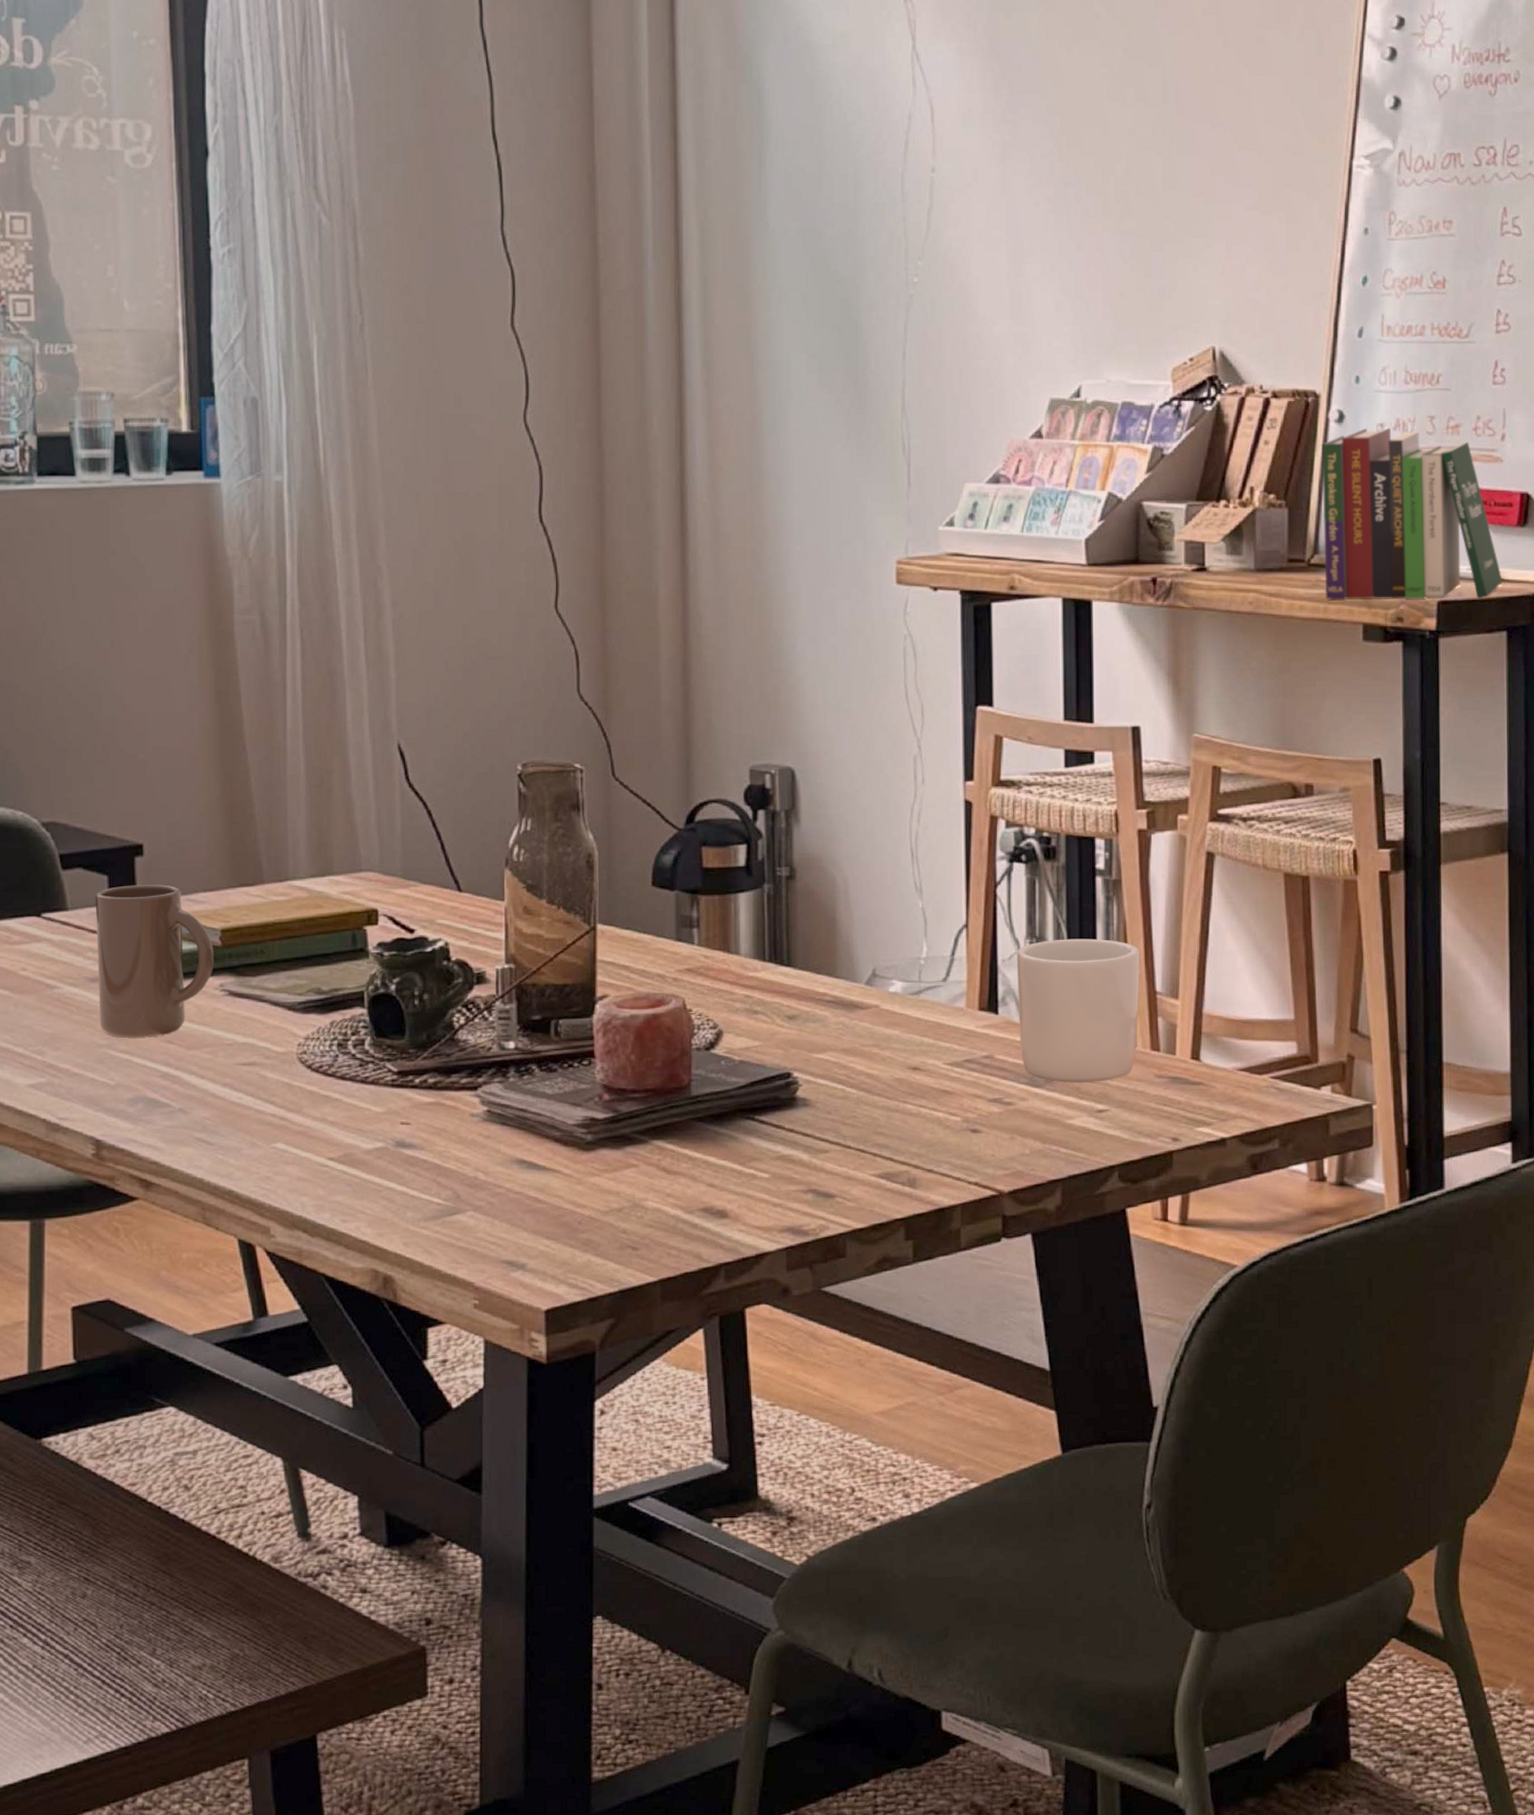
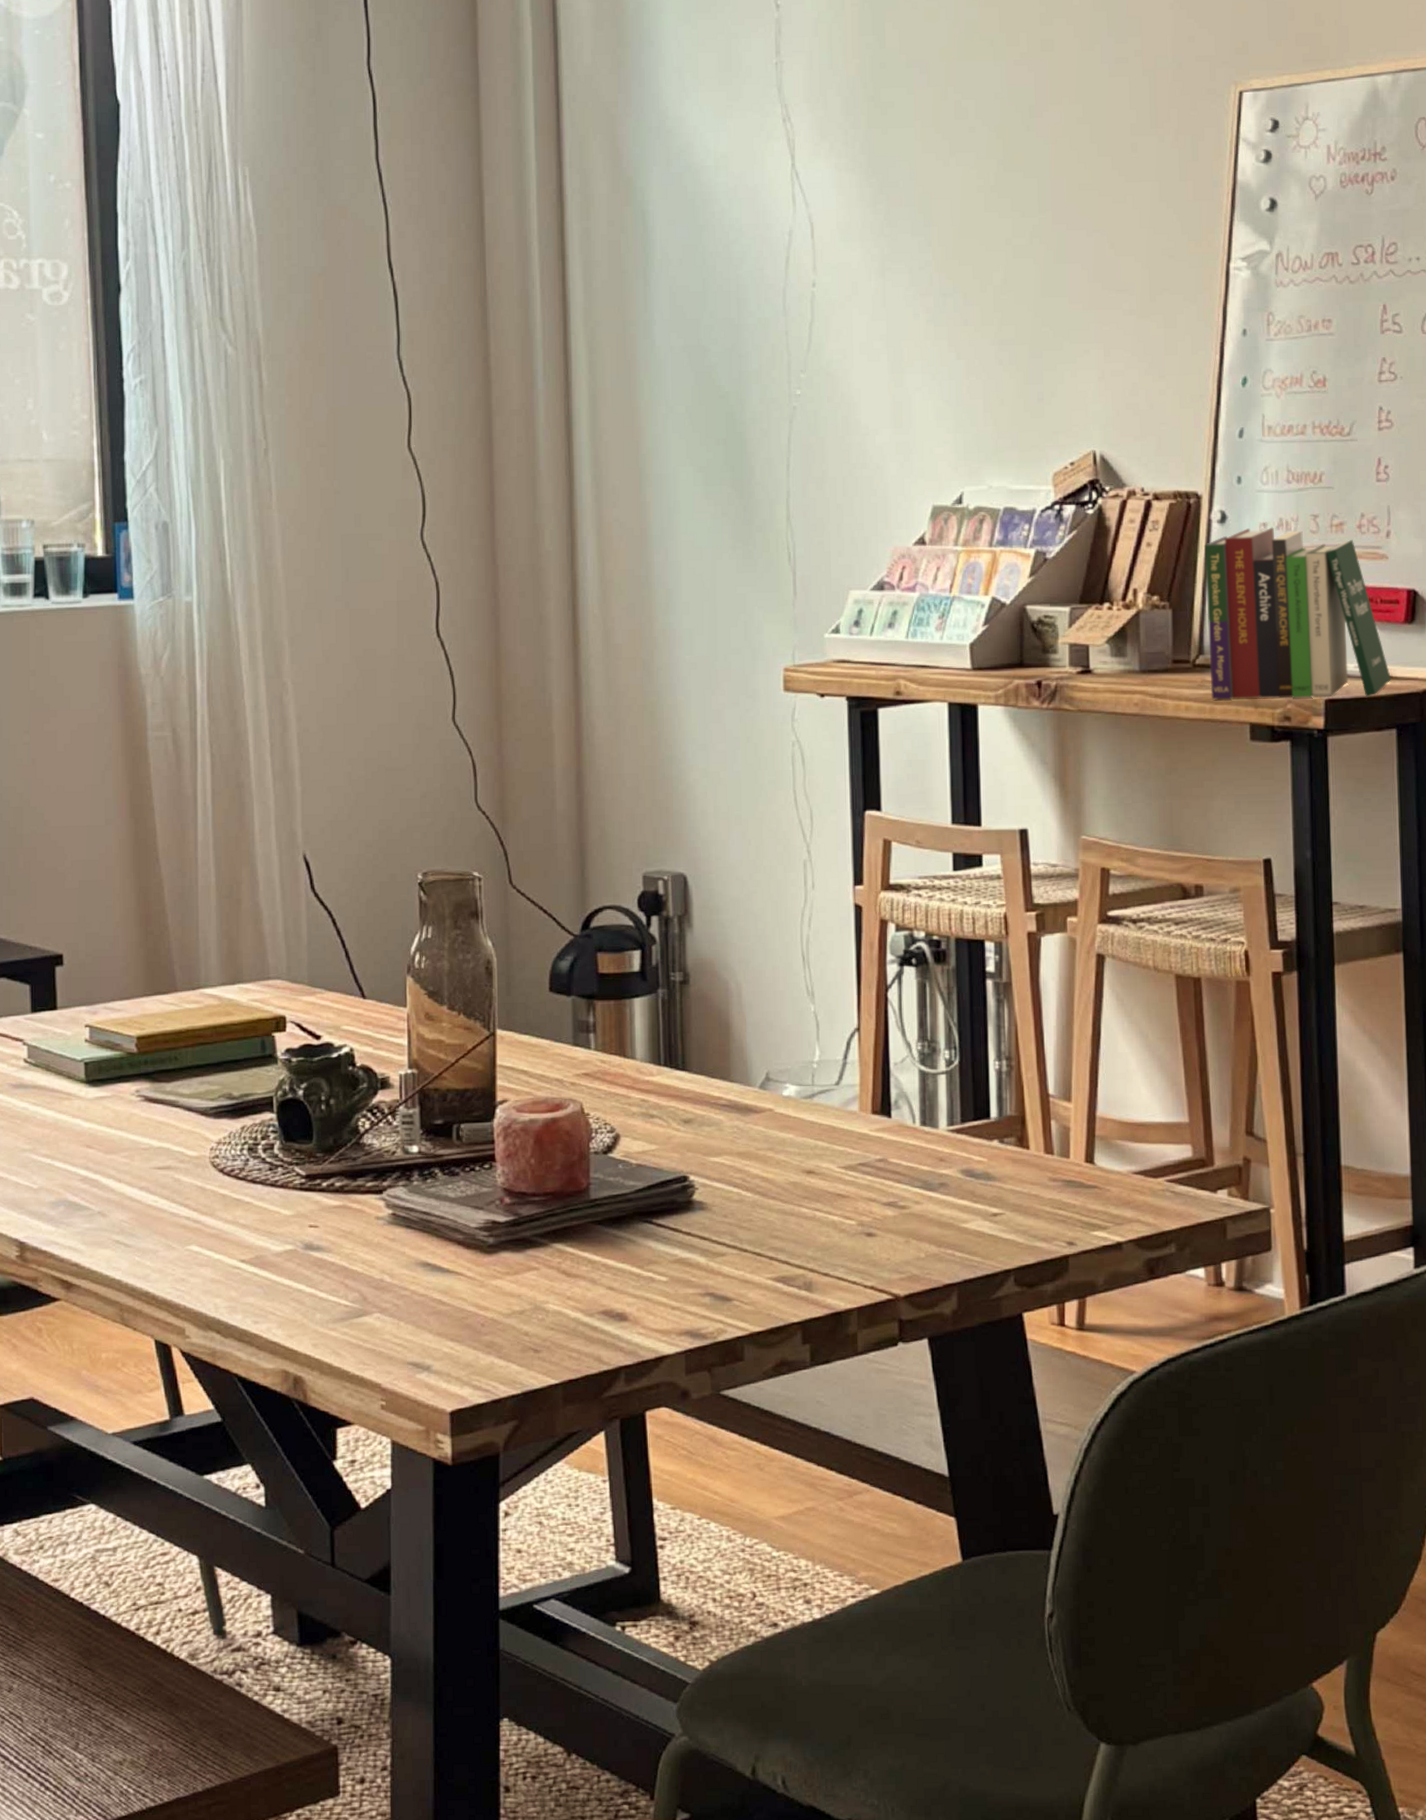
mug: present [95,885,214,1038] -> none [18,993,130,1143]
mug: present [1016,938,1139,1083] -> none [908,1041,1032,1186]

